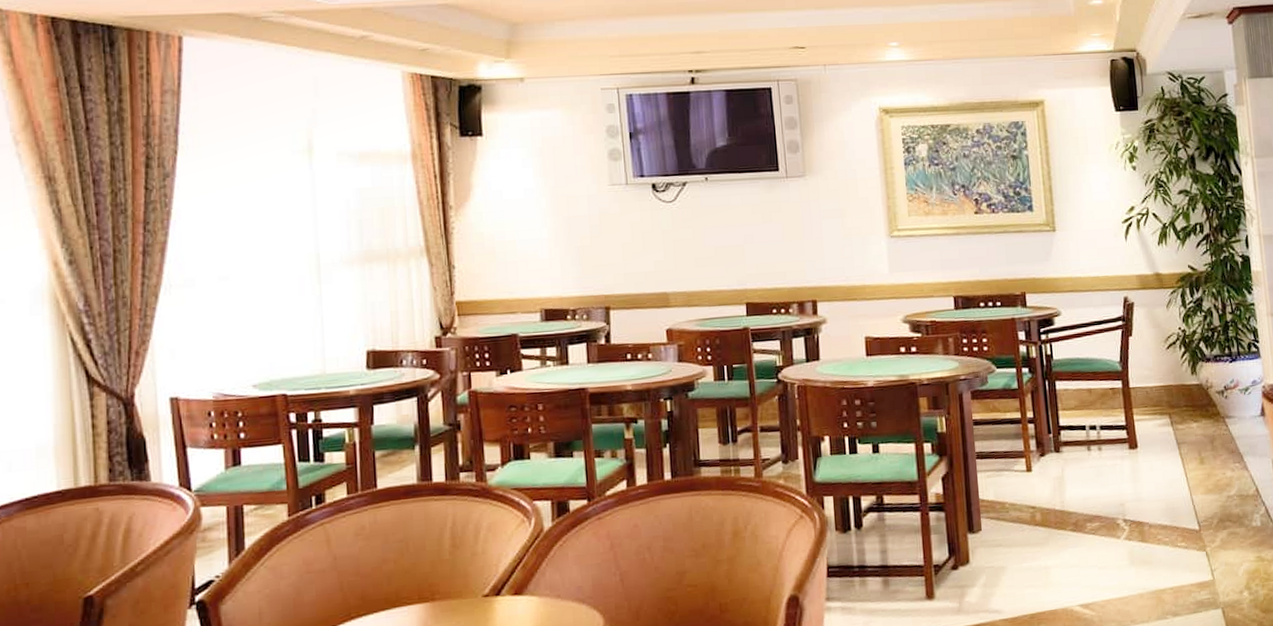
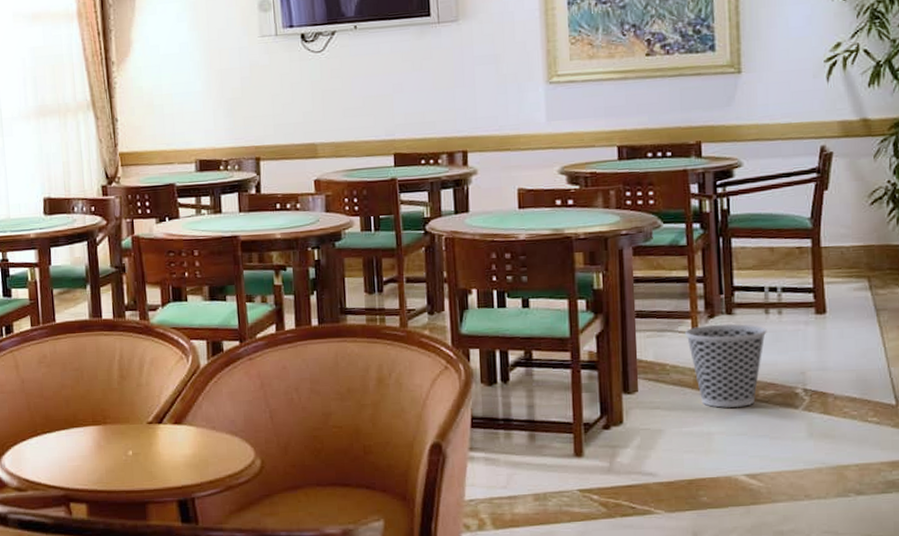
wastebasket: none [1021,461,1090,542] -> present [685,324,767,408]

